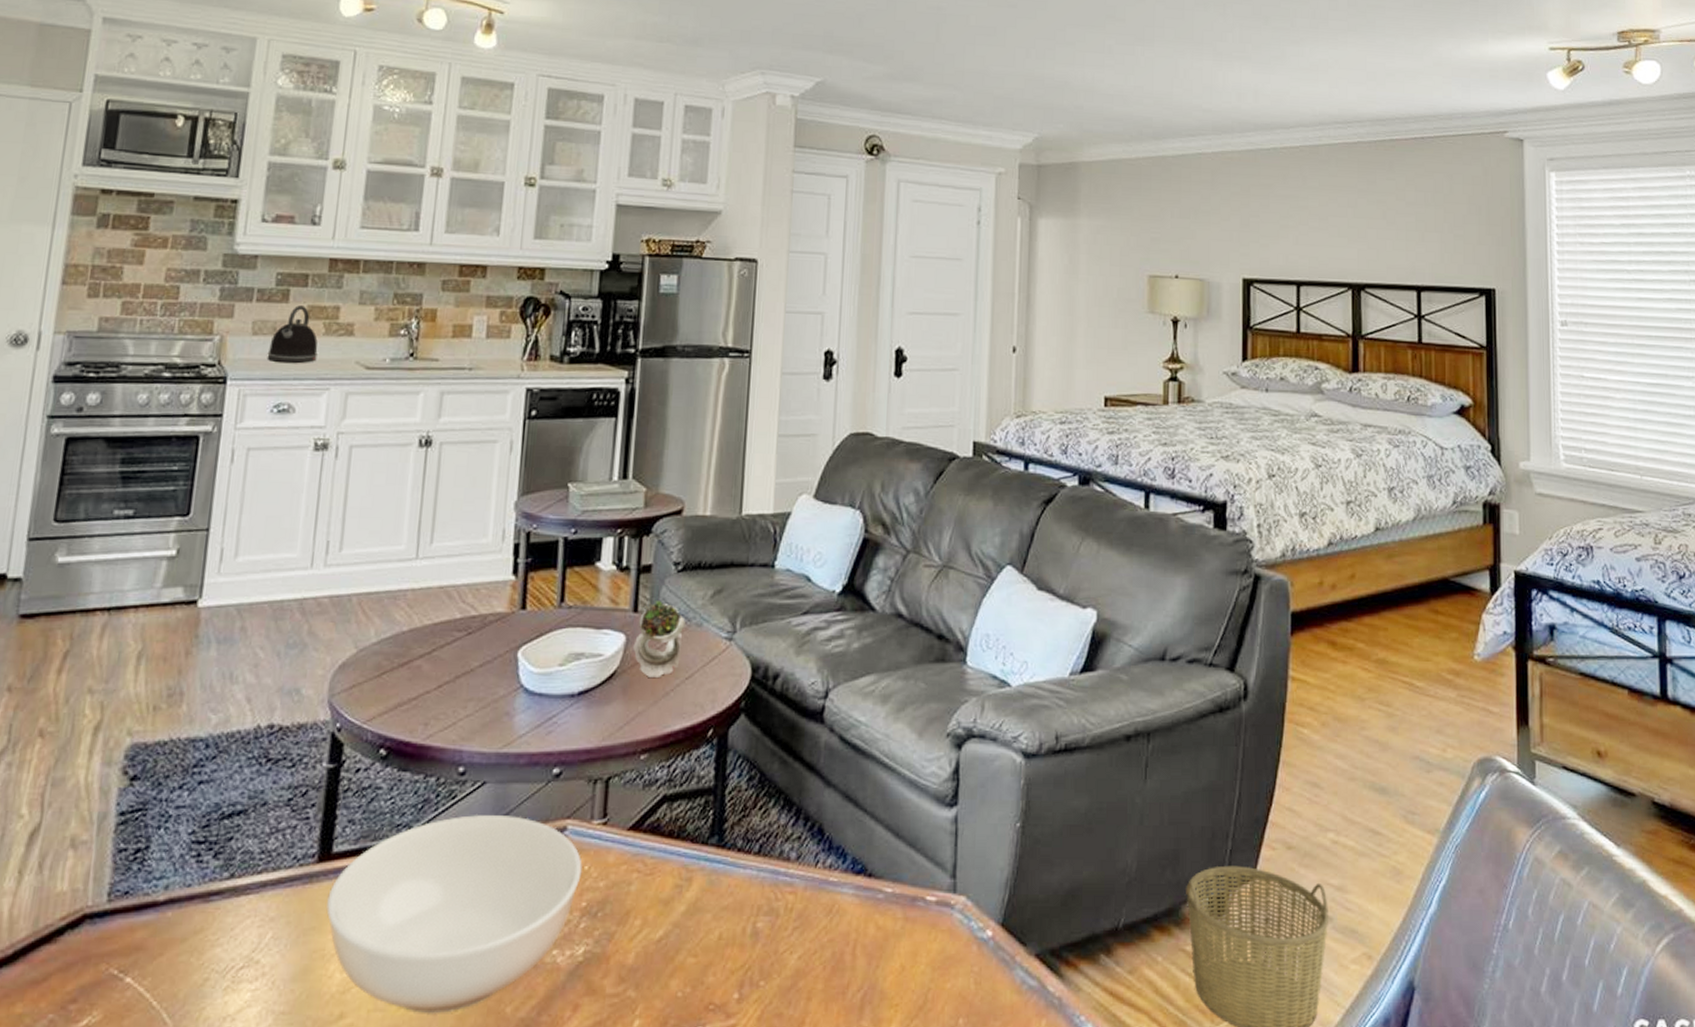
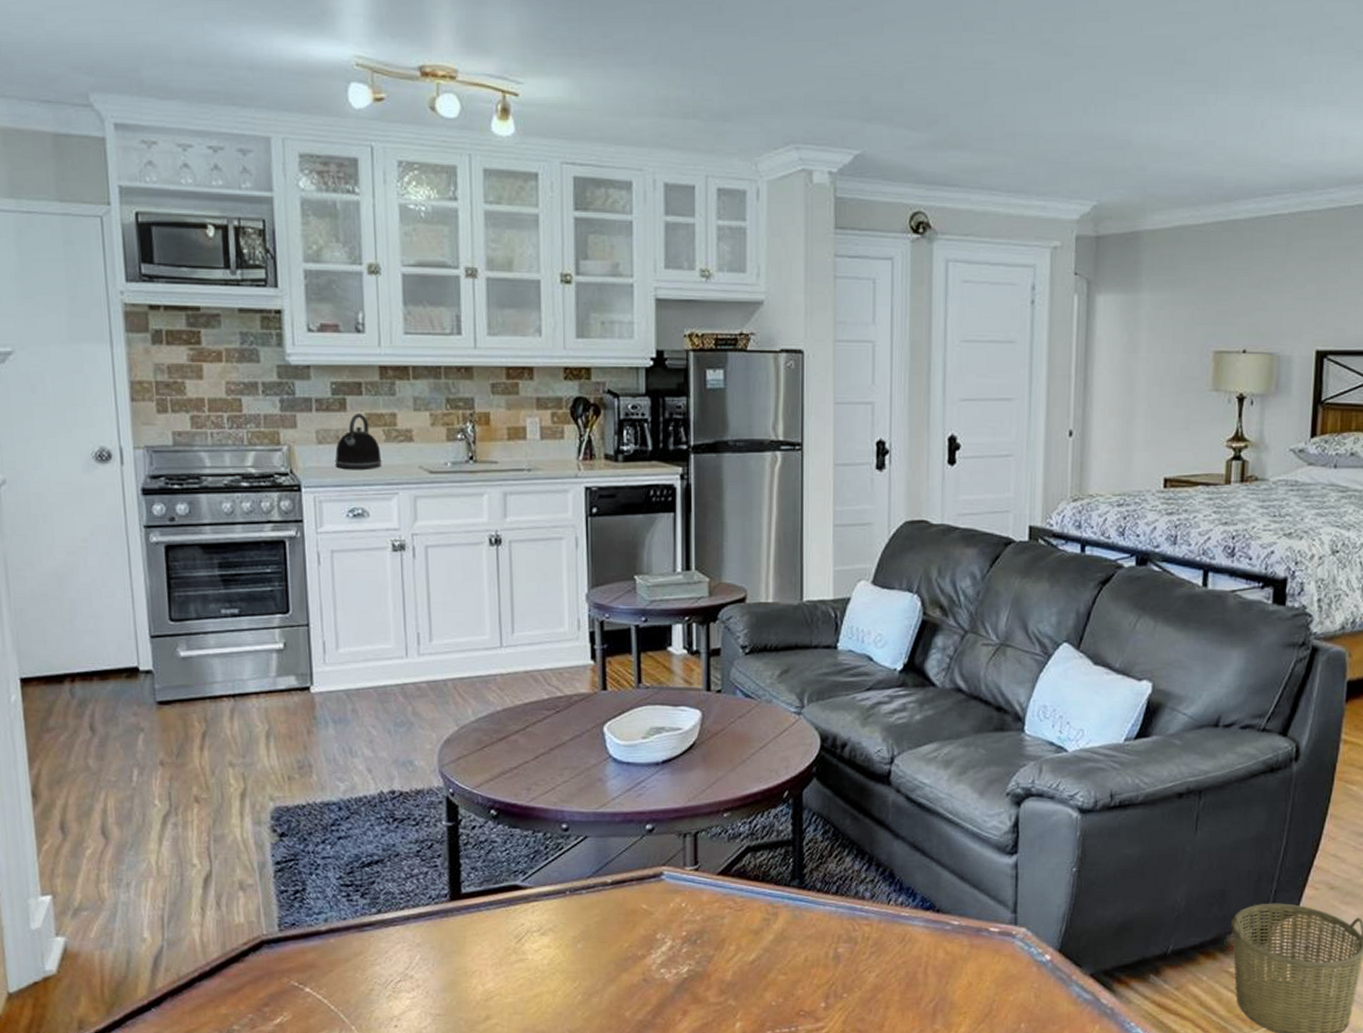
bowl: present [326,815,582,1014] -> none [463,863,680,1017]
succulent plant: present [633,601,685,677] -> none [709,680,756,747]

